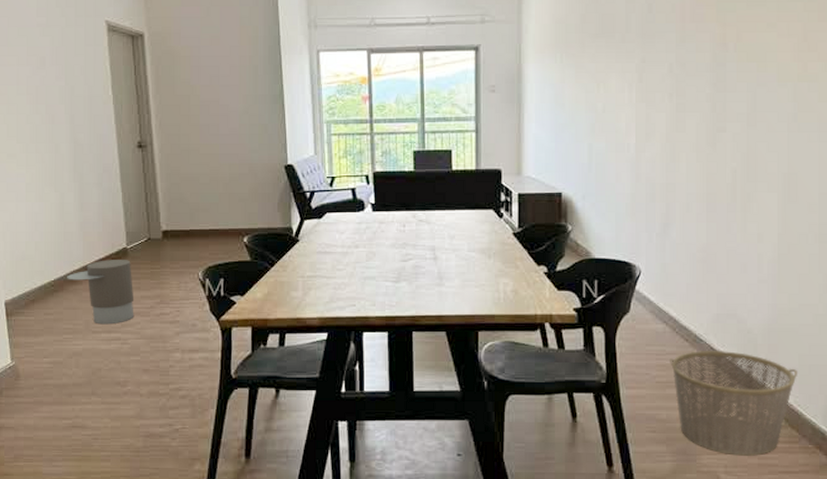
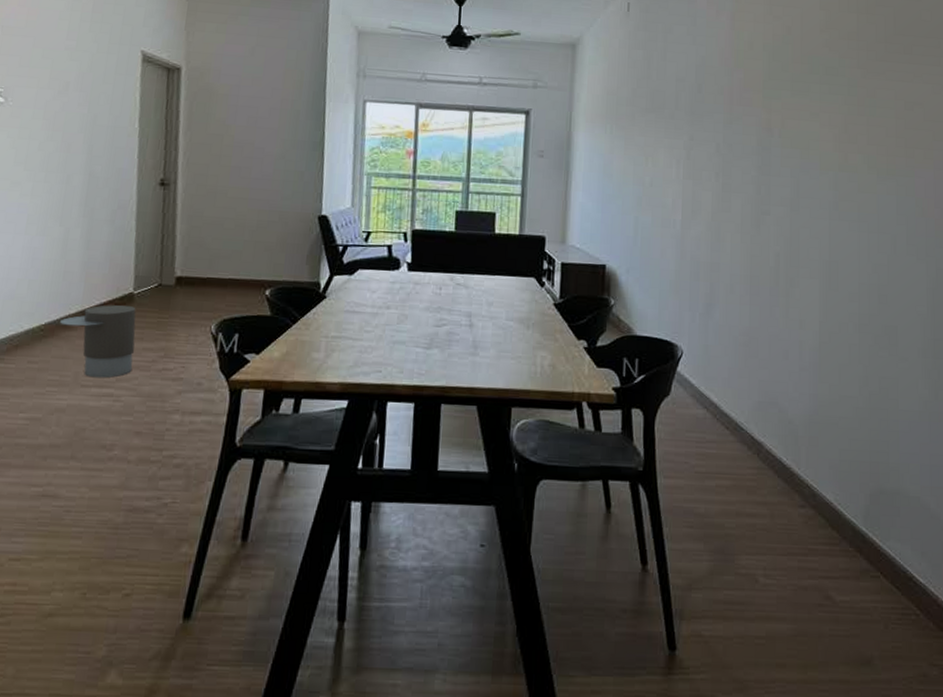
basket: present [670,350,797,456] -> none [710,440,838,558]

